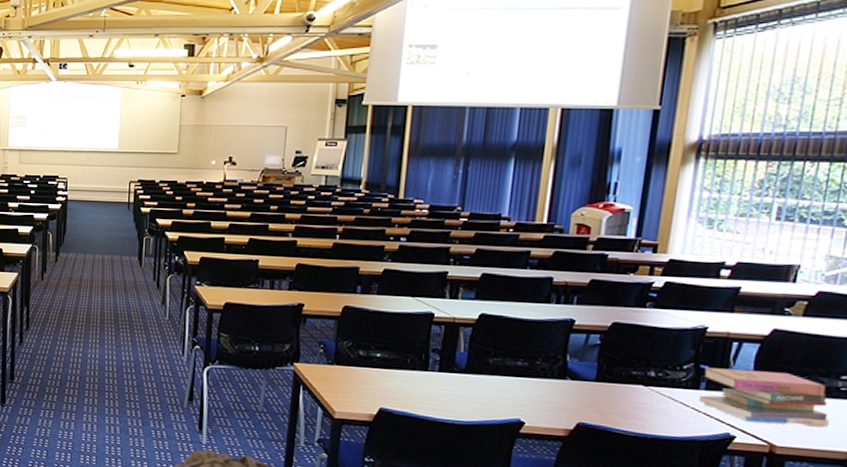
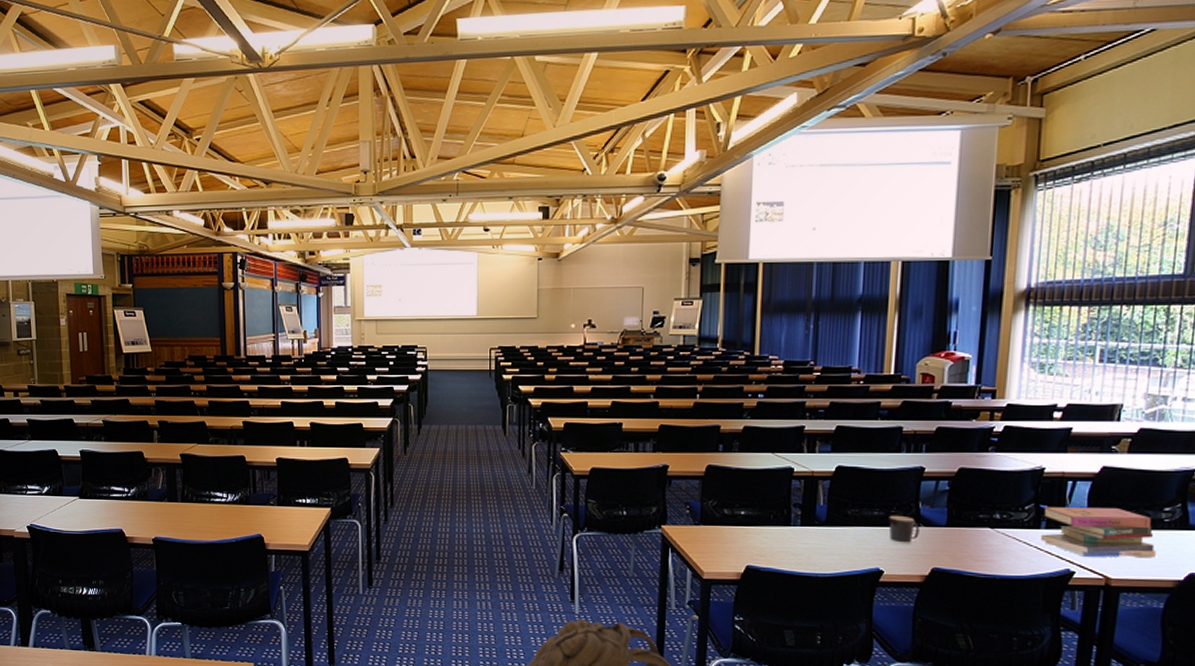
mug: none [532,366,566,397] -> present [888,515,920,545]

